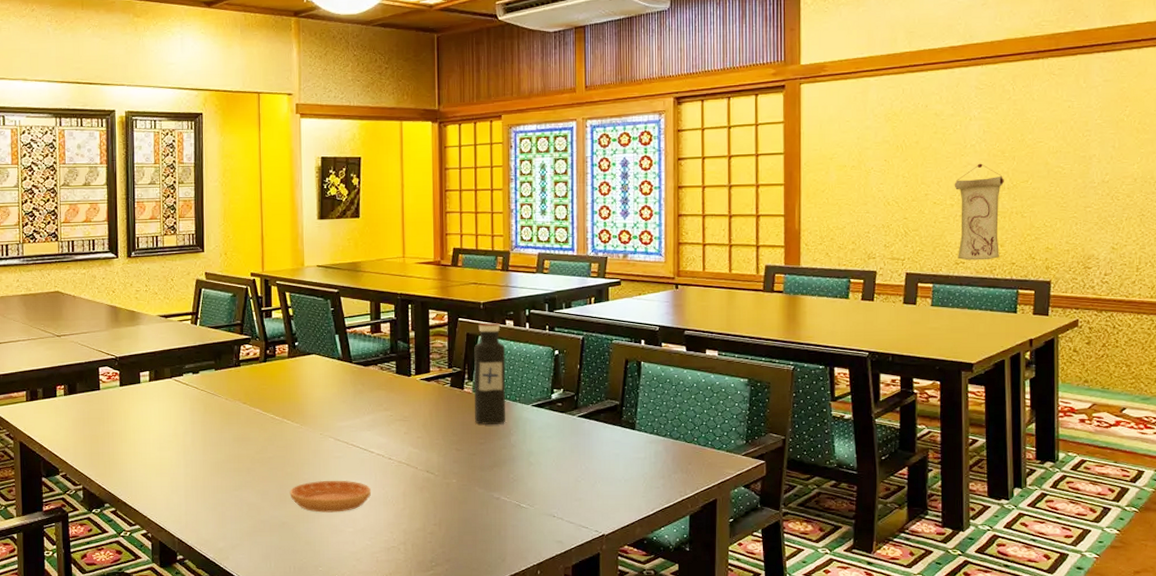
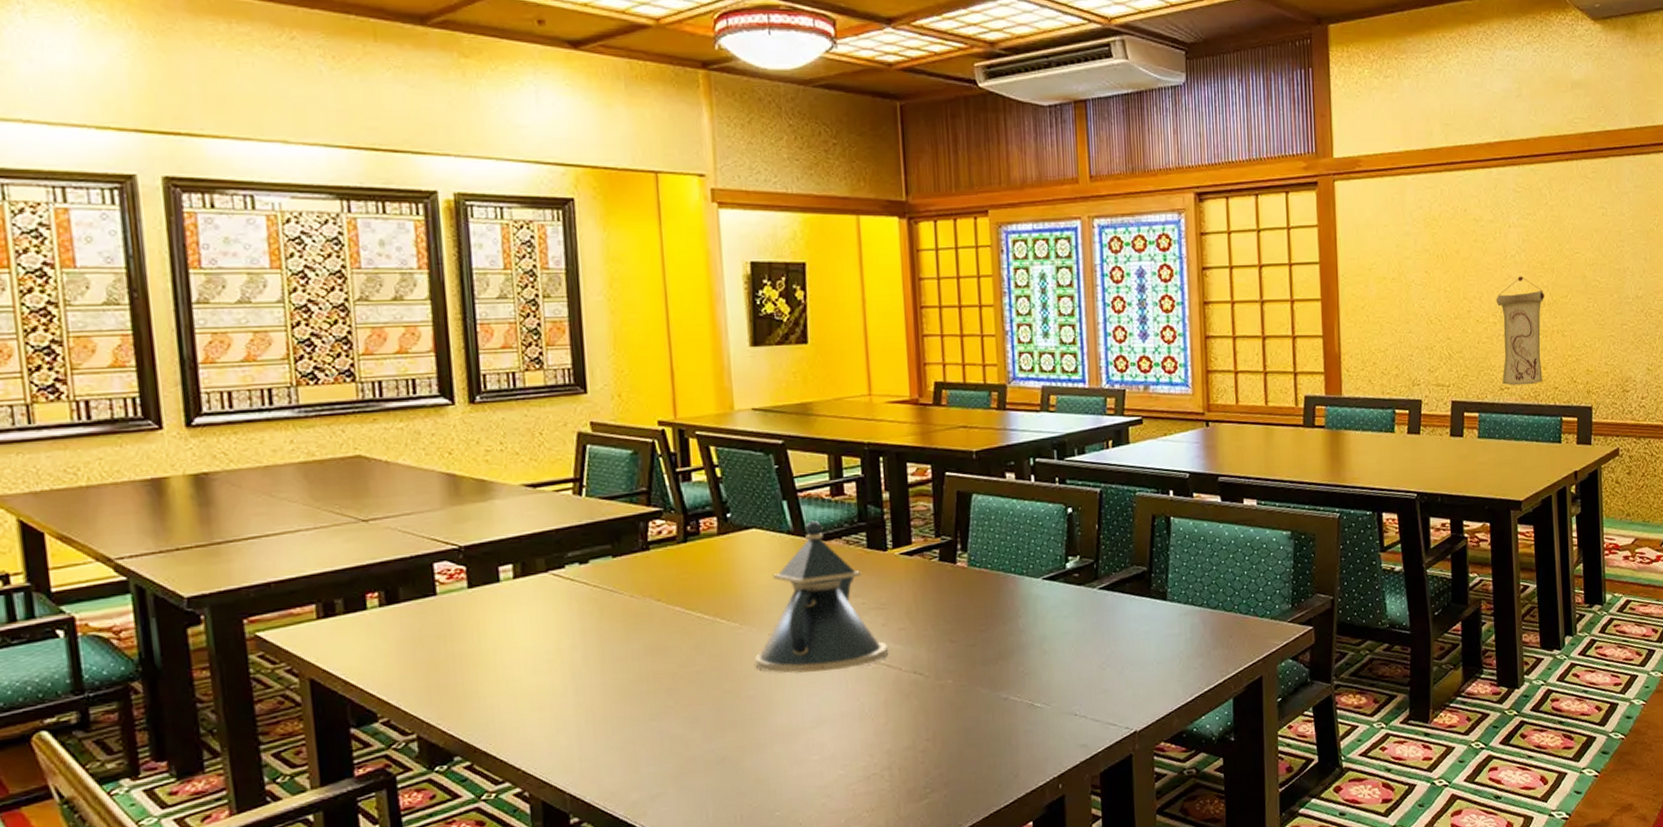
saucer: present [289,480,372,513] -> none [729,693,842,739]
teapot: none [309,351,408,466] -> present [755,521,888,674]
water bottle: present [474,323,506,424] -> none [967,477,1011,607]

